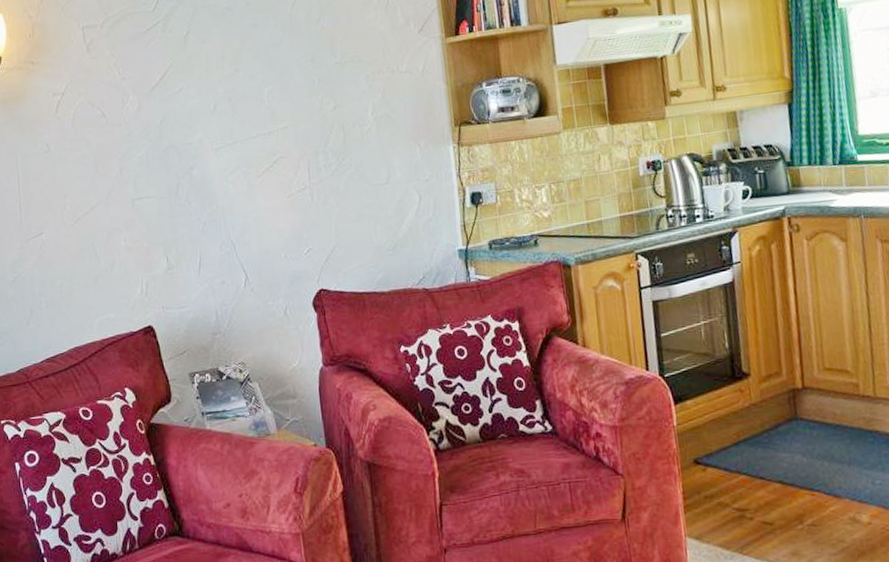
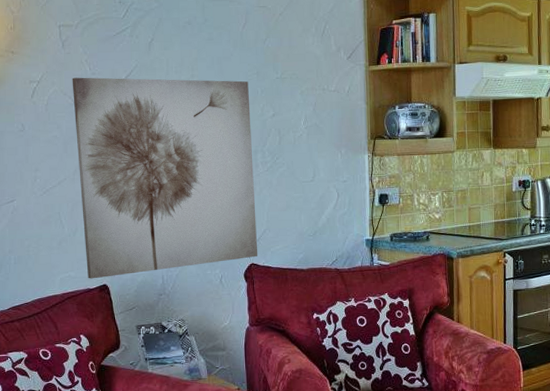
wall art: none [99,70,328,320] -> present [72,77,258,279]

